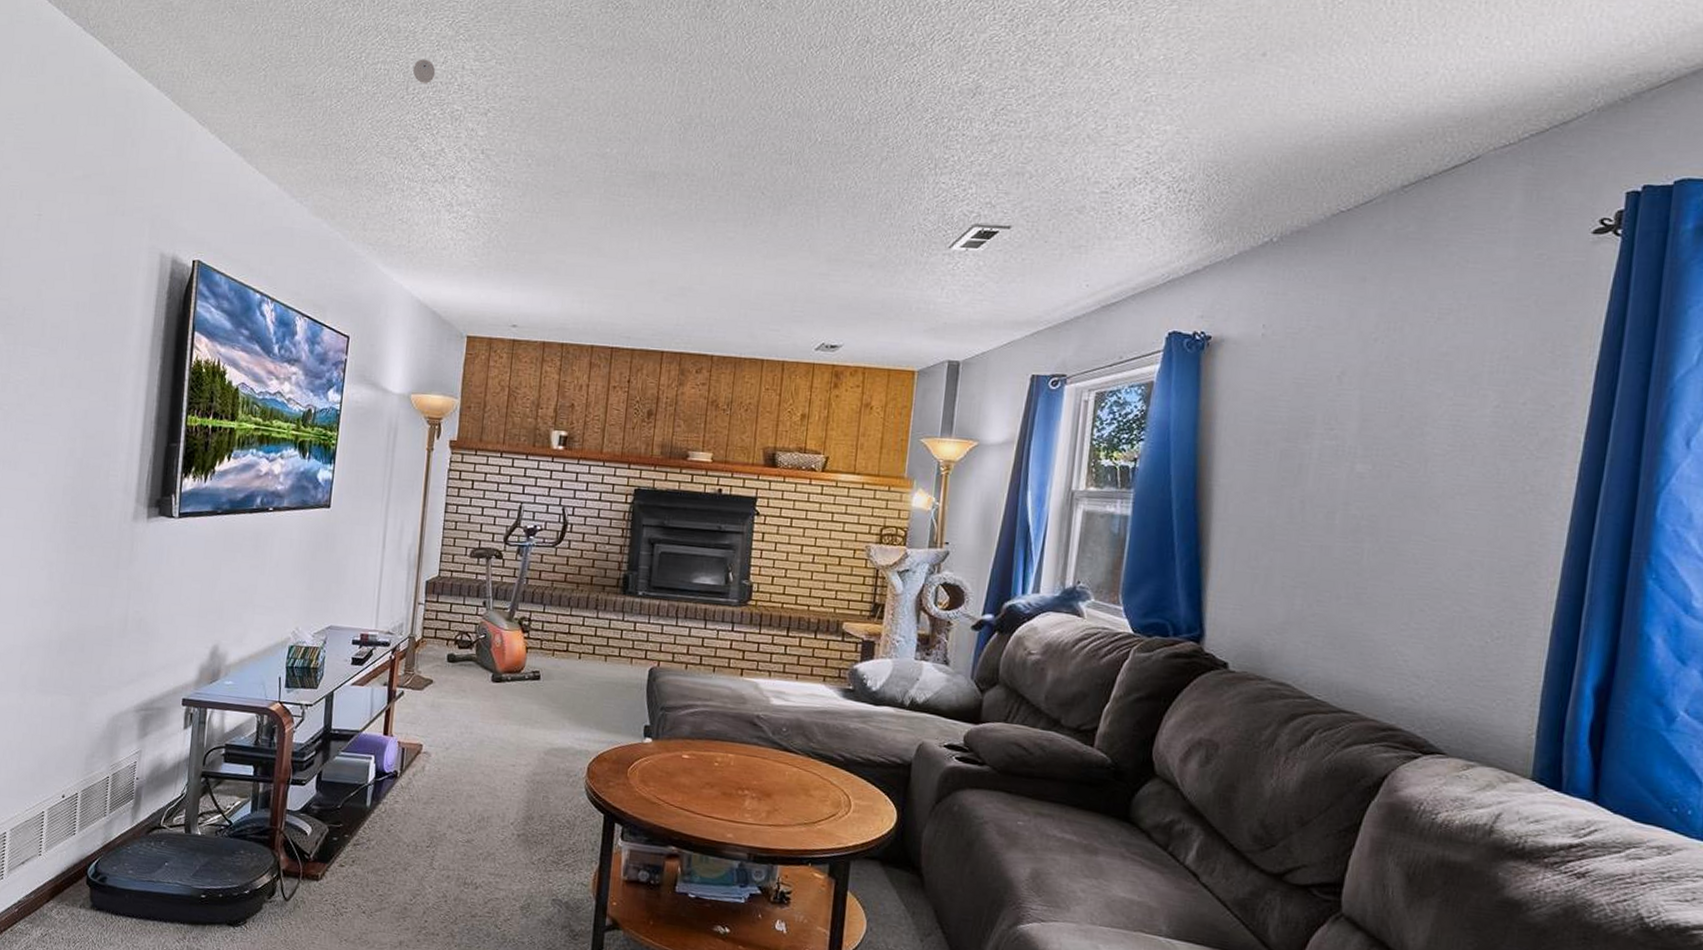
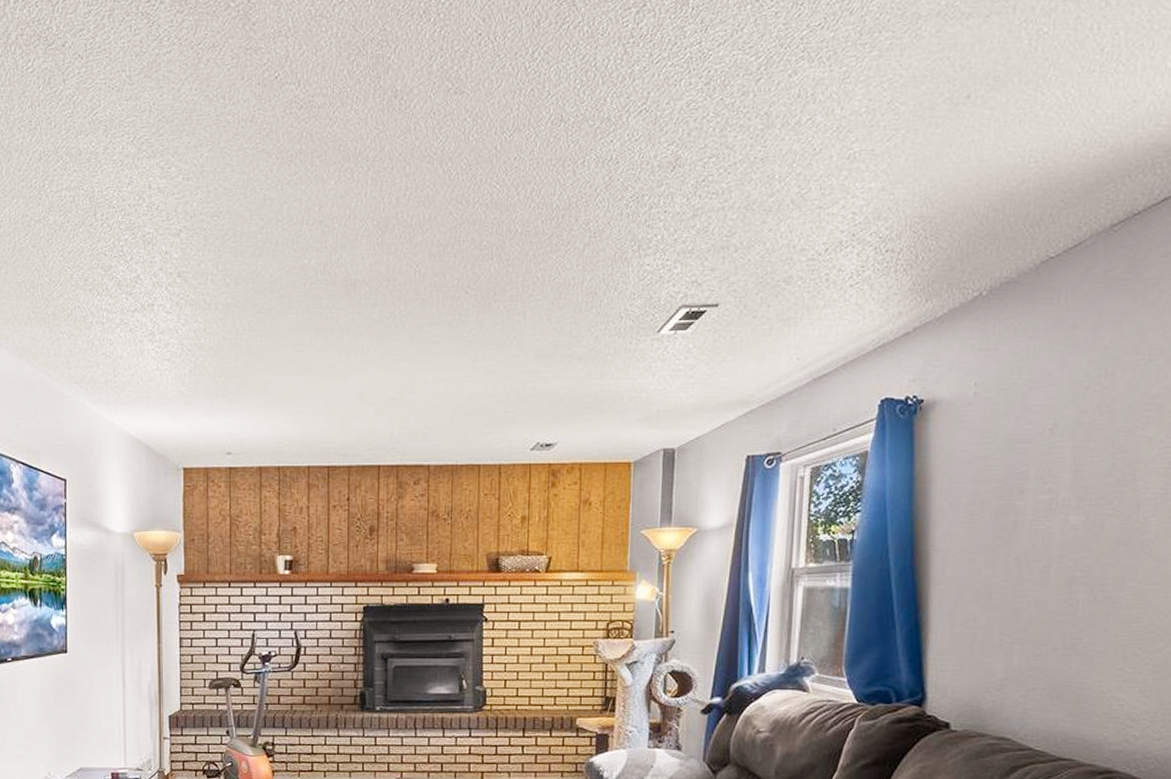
eyeball: present [413,59,436,83] -> none [99,181,122,208]

